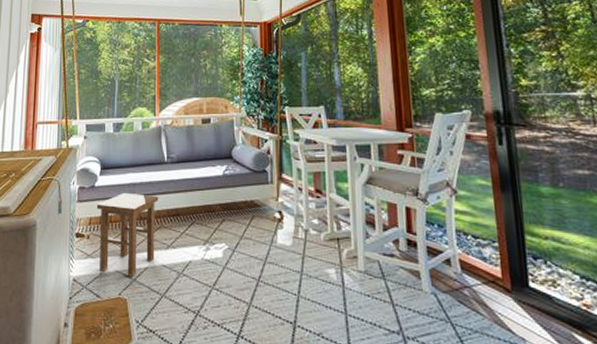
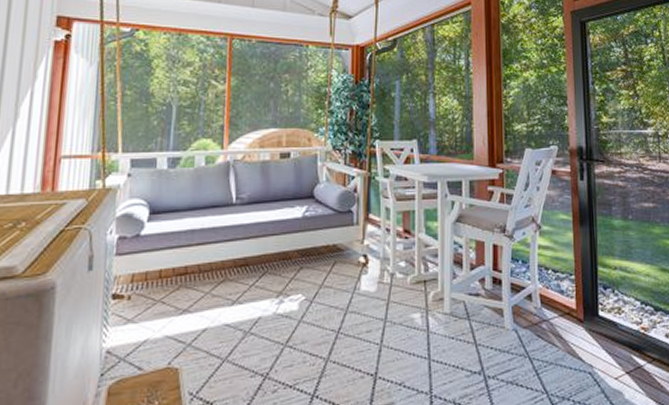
stool: present [96,192,159,277] -> none [141,241,224,342]

